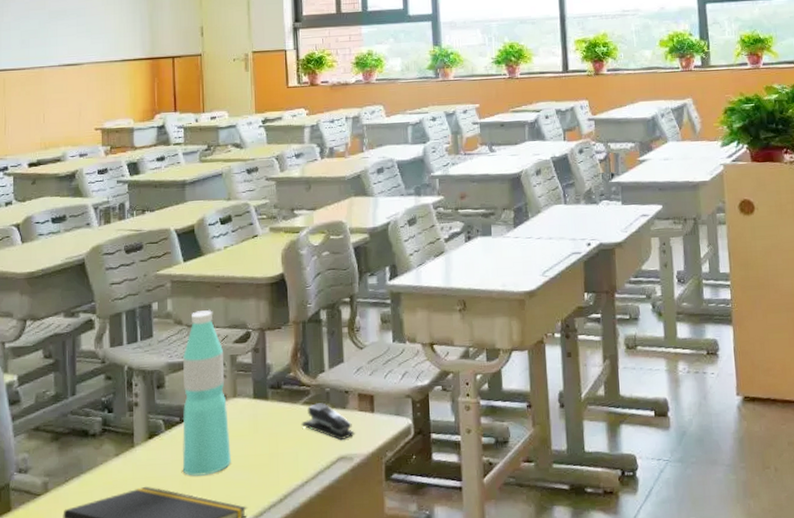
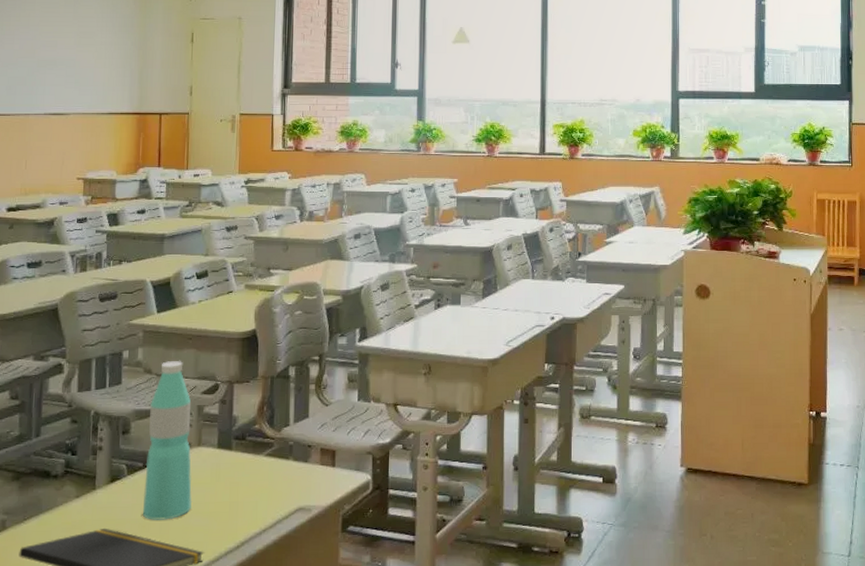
stapler: present [301,403,355,441] -> none [262,455,315,492]

